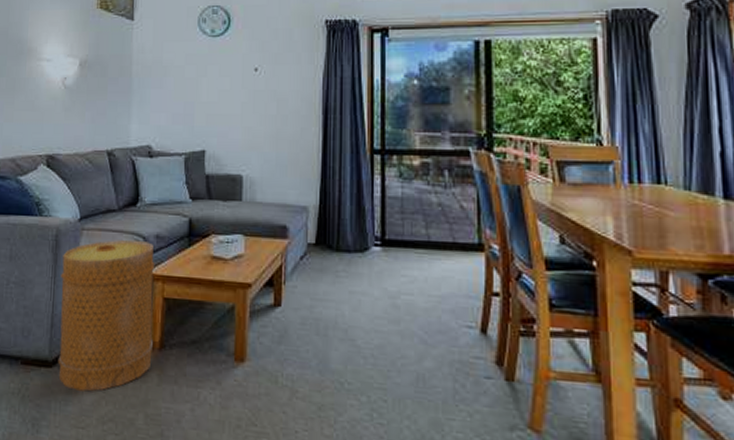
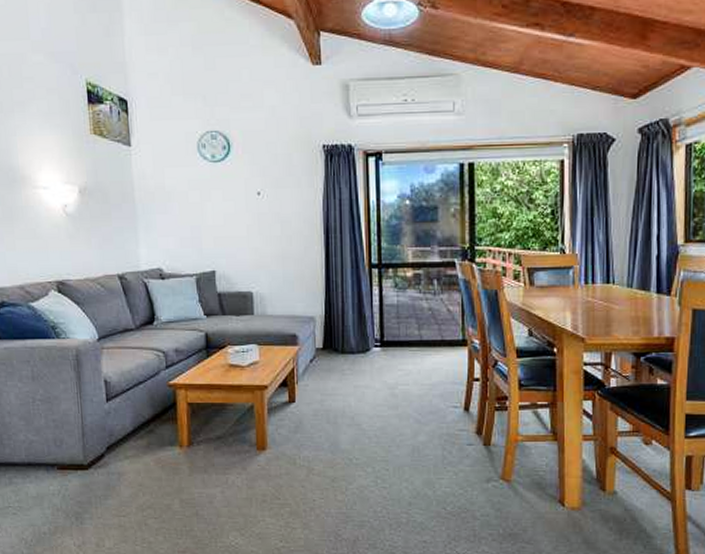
basket: present [58,239,154,392] -> none [86,354,182,487]

